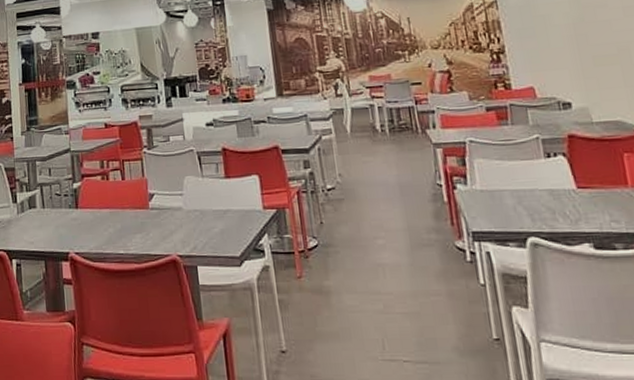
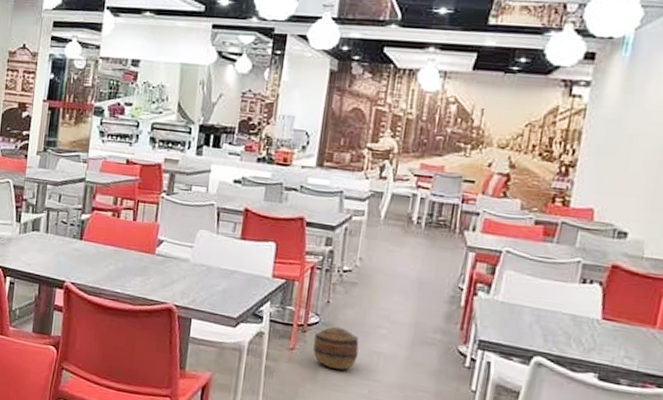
basket: none [318,246,364,290] -> present [313,326,359,370]

